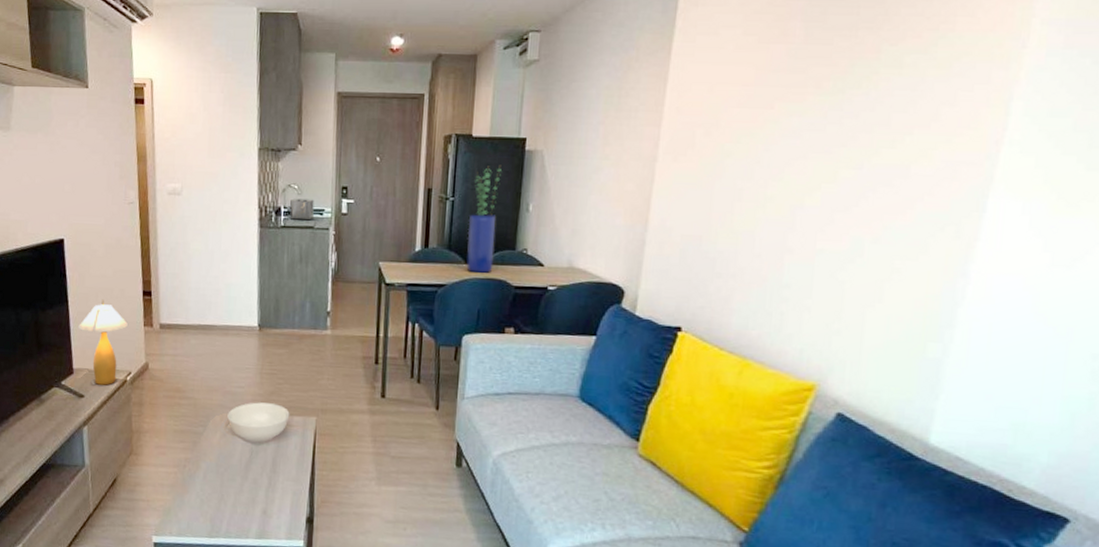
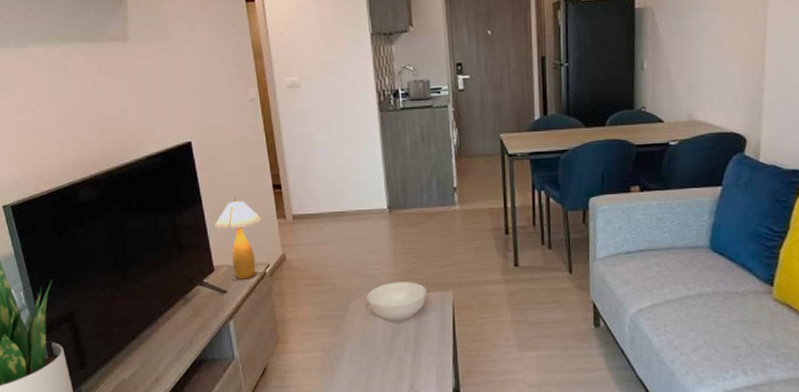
vase: present [466,165,502,274] -> none [584,26,613,136]

